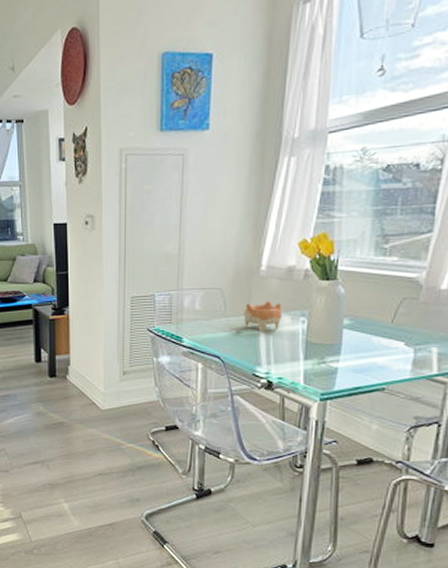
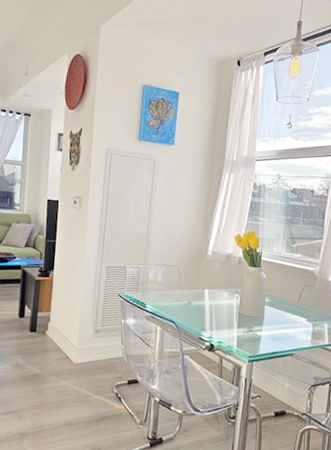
bowl: present [244,300,283,333] -> none [194,279,223,304]

